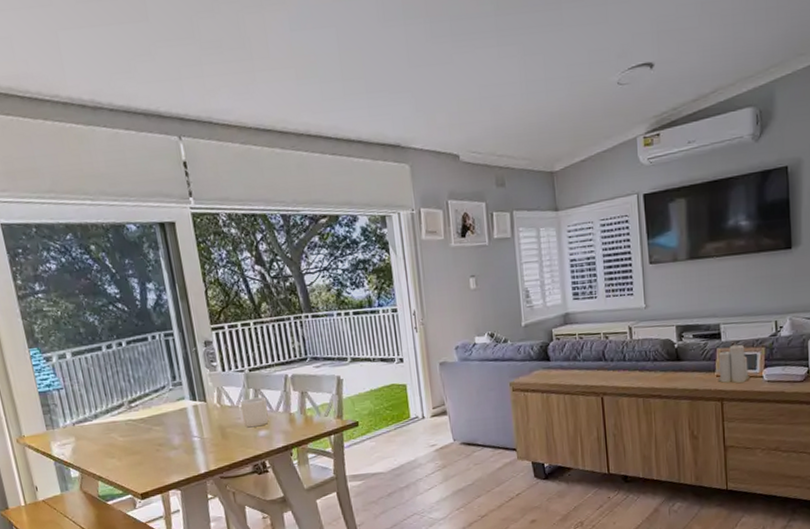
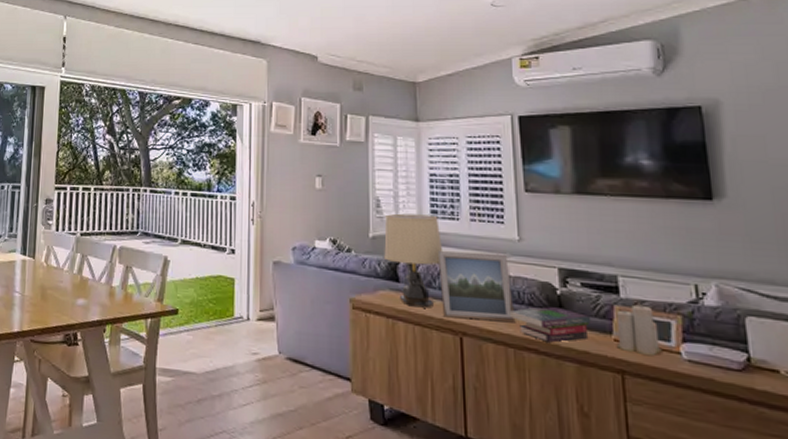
mug: present [240,396,269,428] -> none [65,262,92,294]
table lamp: none [534,297,585,379] -> present [384,213,443,308]
picture frame: none [580,321,644,383] -> present [437,251,516,322]
books: none [638,357,700,388] -> present [509,306,592,343]

